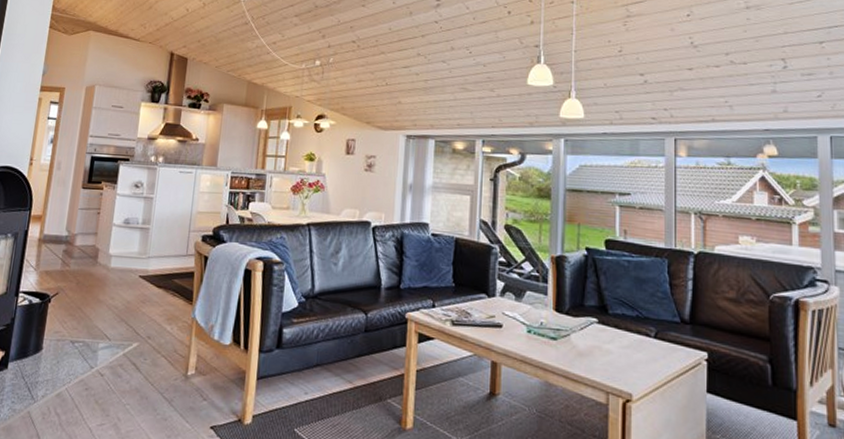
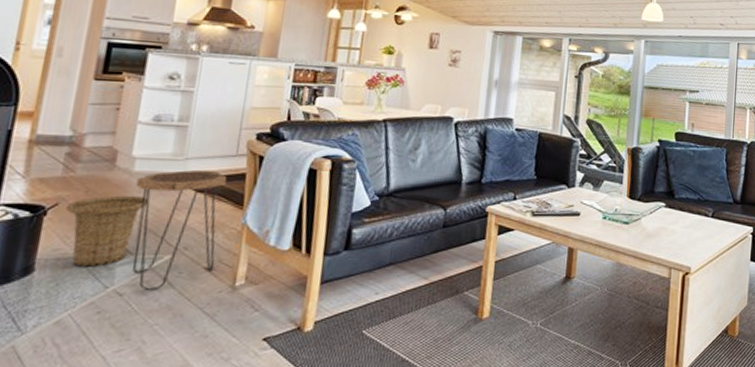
basket: none [63,287,121,349] -> present [66,195,148,267]
side table: none [110,267,180,373] -> present [132,169,228,290]

